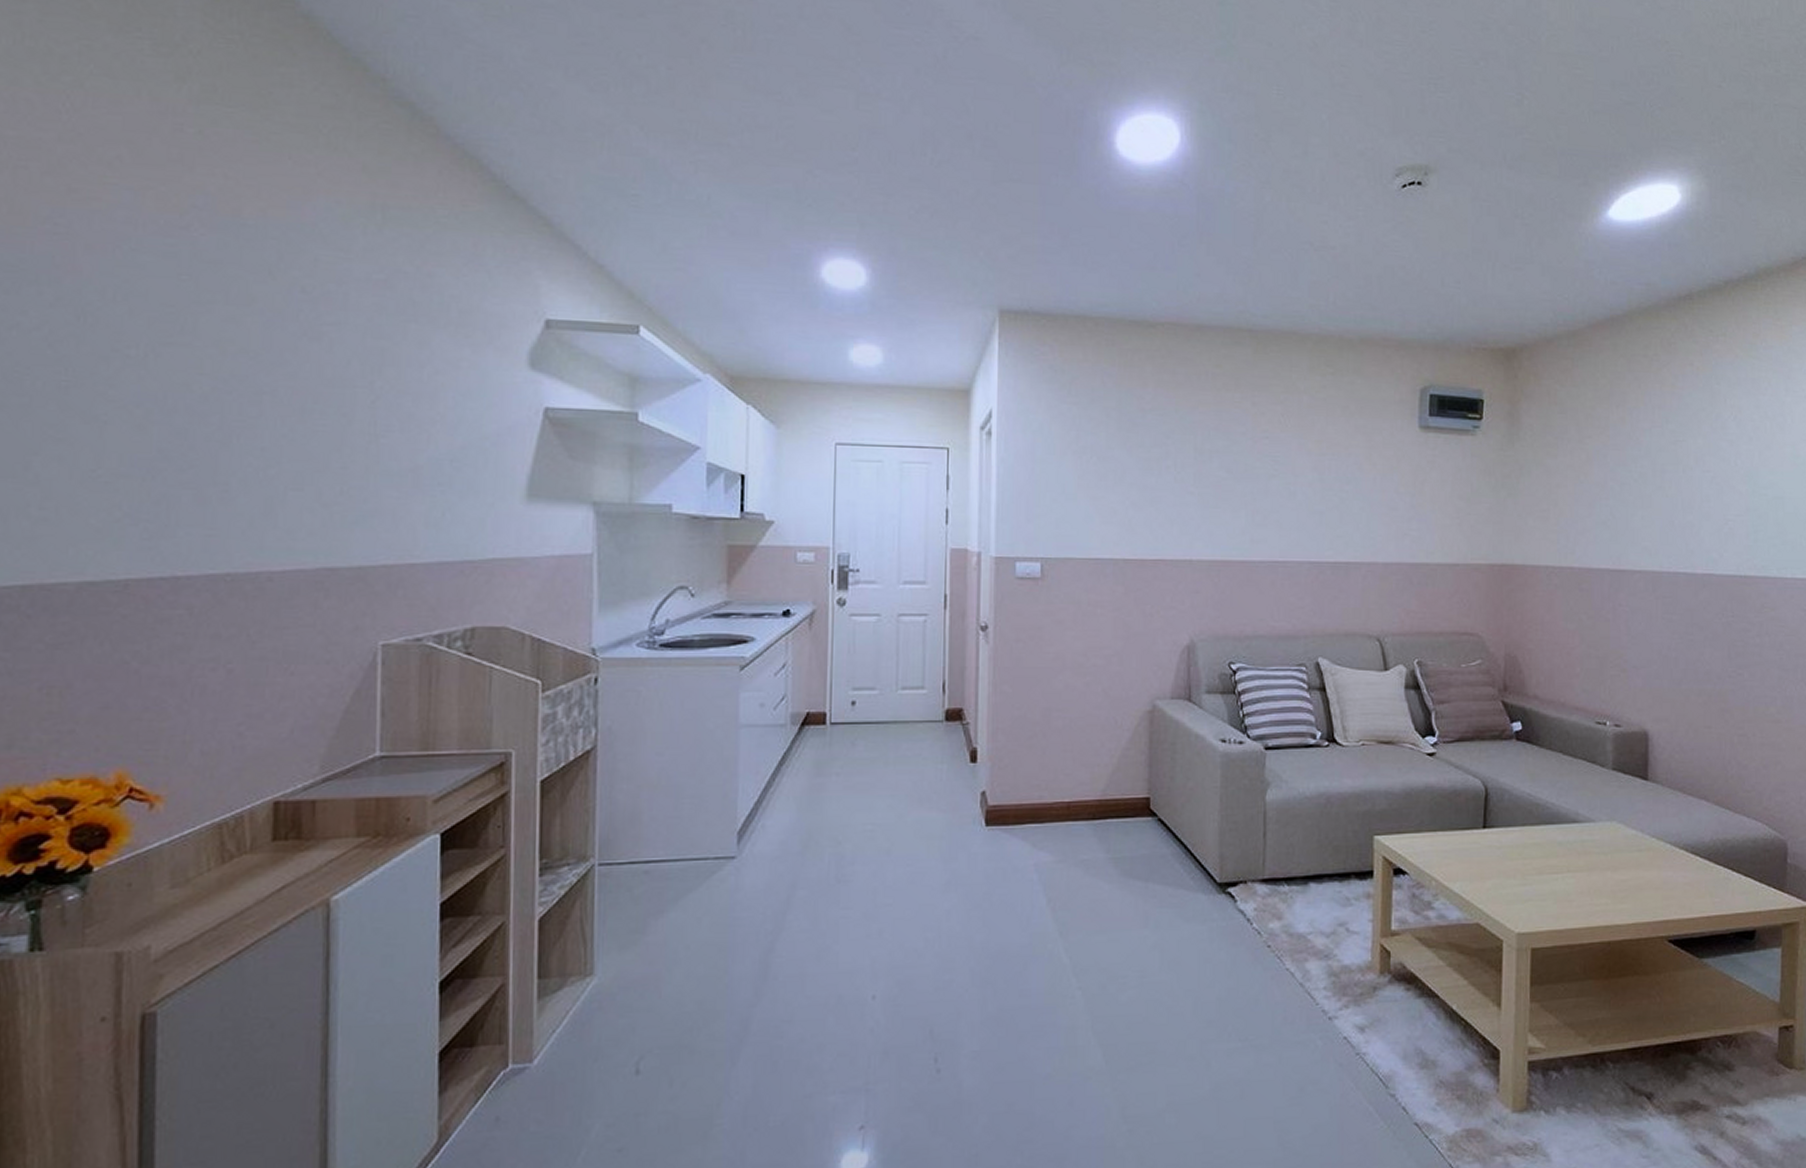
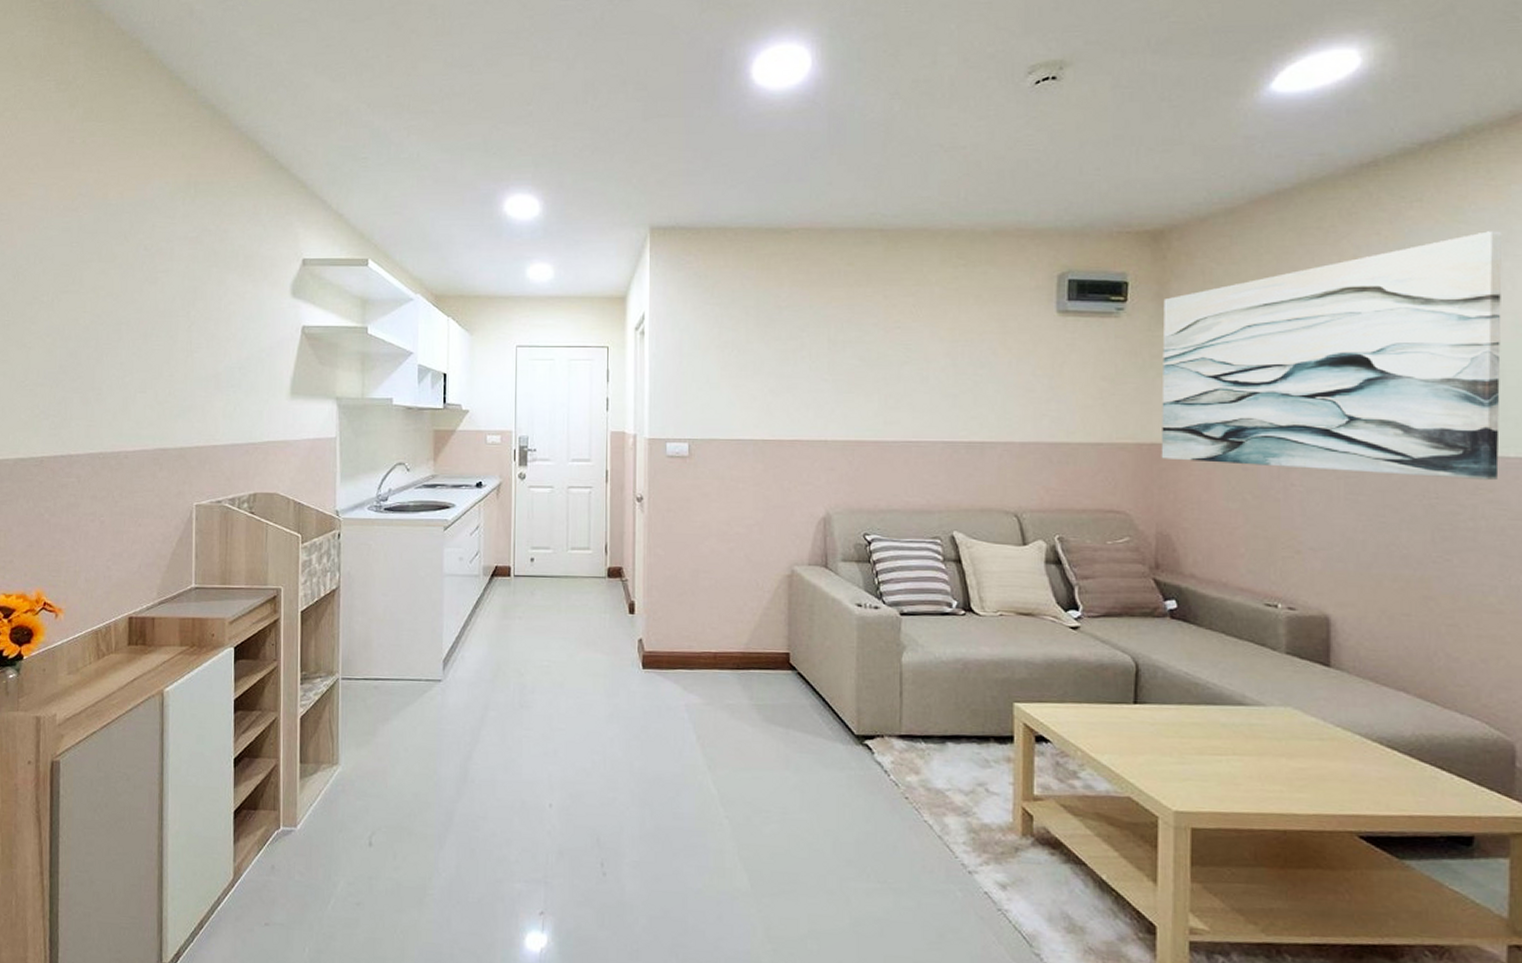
wall art: none [1510,368,1785,600] -> present [1161,231,1503,481]

